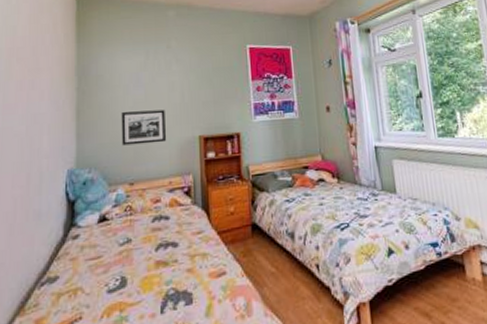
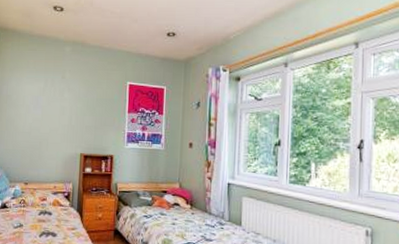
picture frame: present [121,109,167,146] -> none [21,127,56,155]

